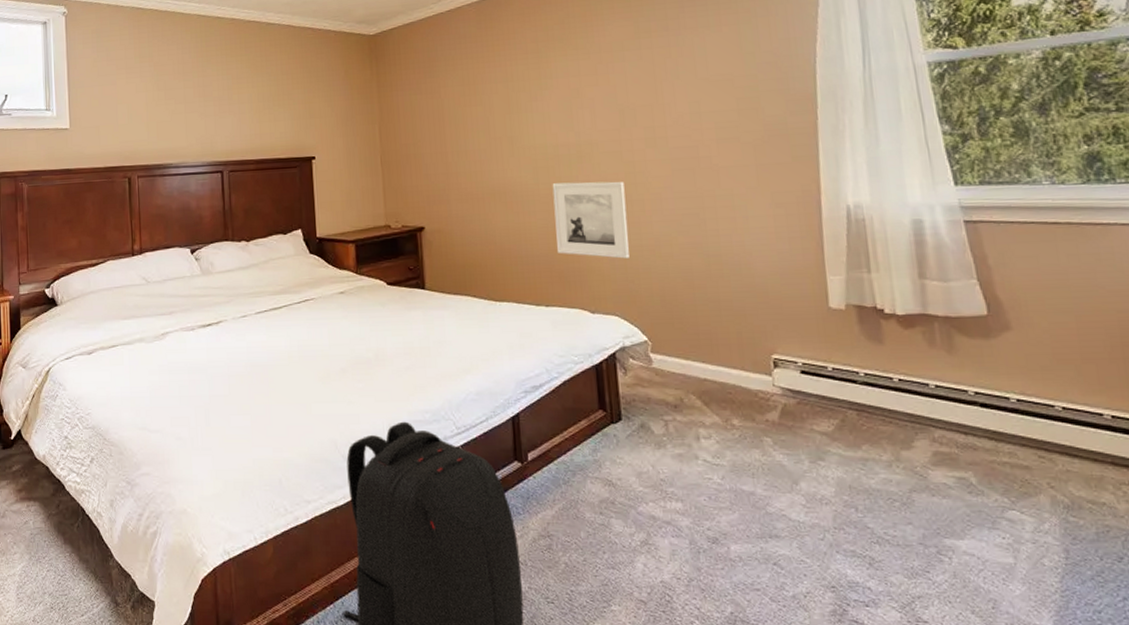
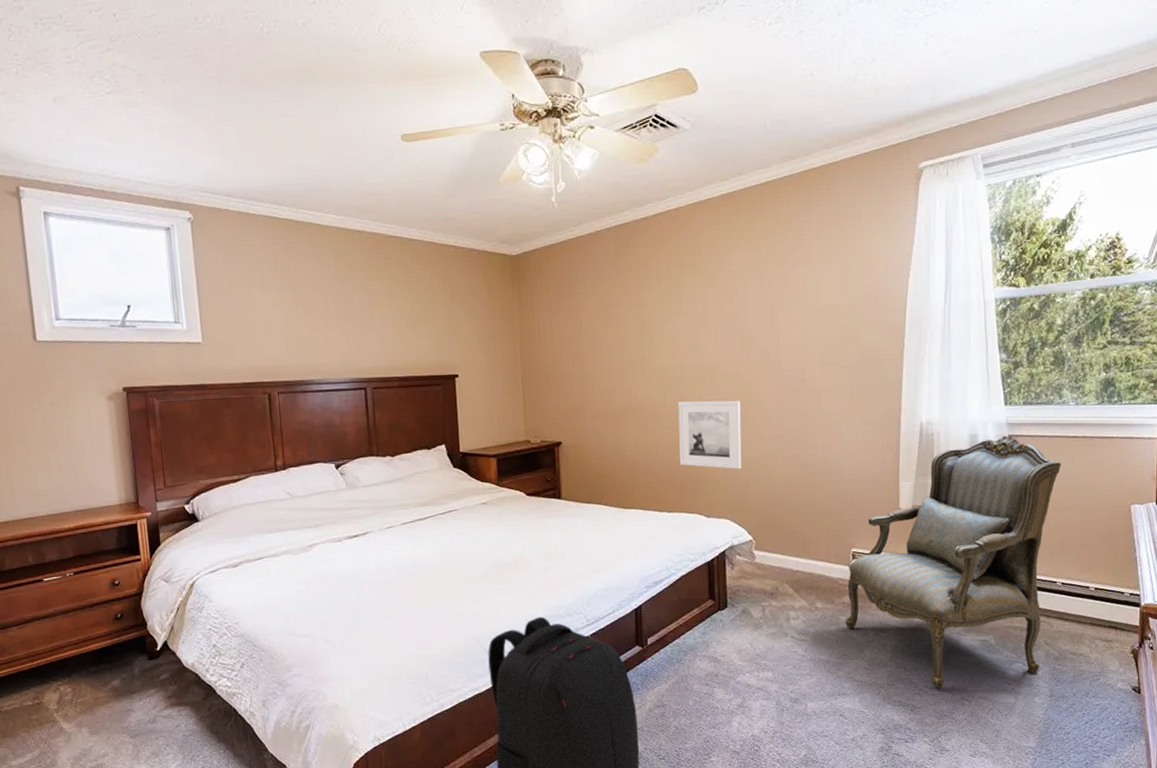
armchair: none [770,221,1045,538] -> present [845,435,1062,689]

